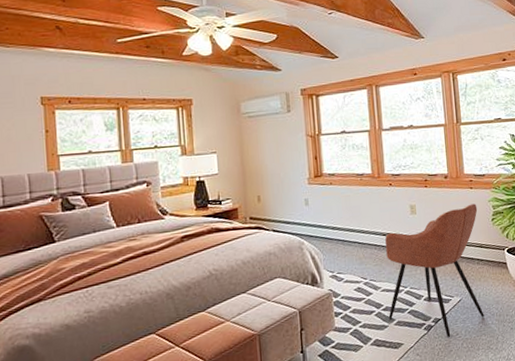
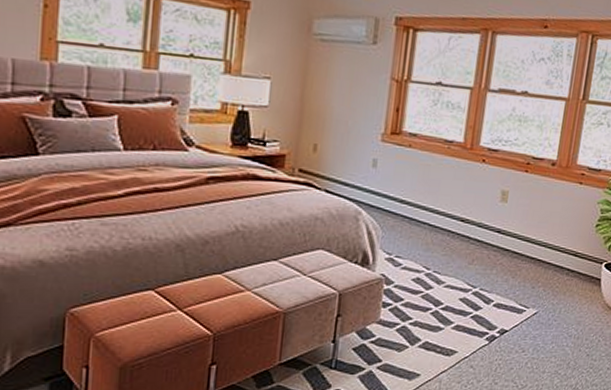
armchair: present [385,203,484,337] -> none [446,202,583,353]

